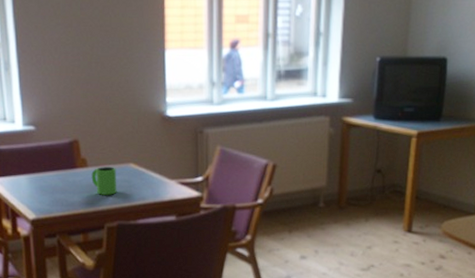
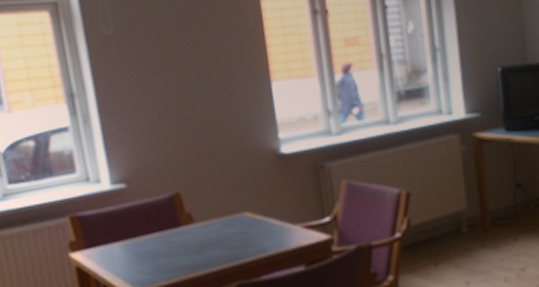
mug: present [91,167,117,195] -> none [199,219,233,254]

